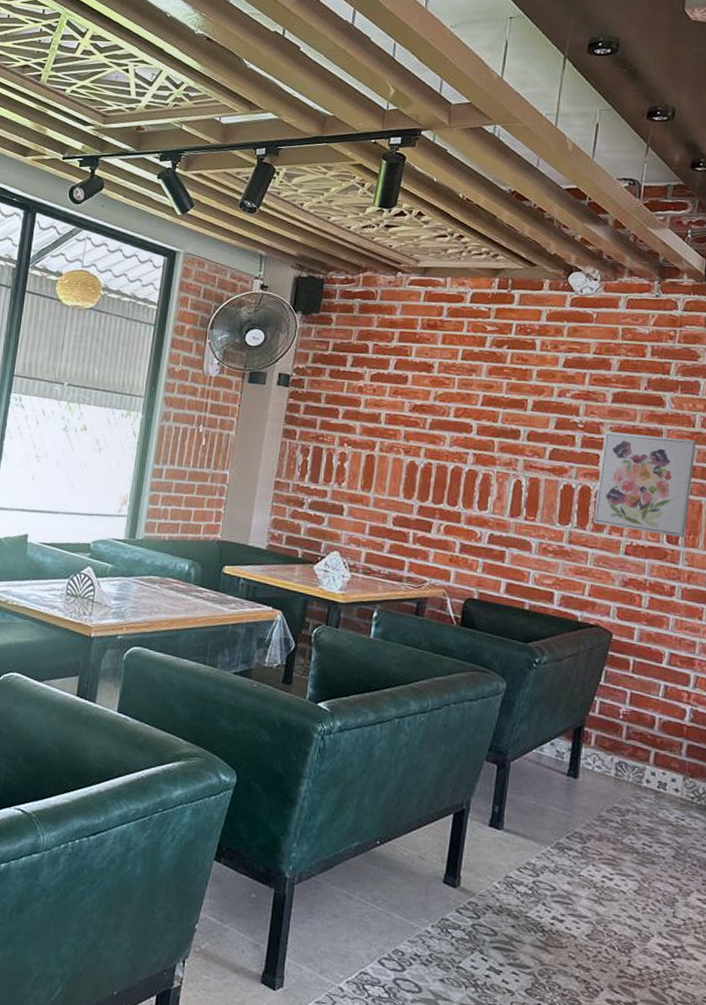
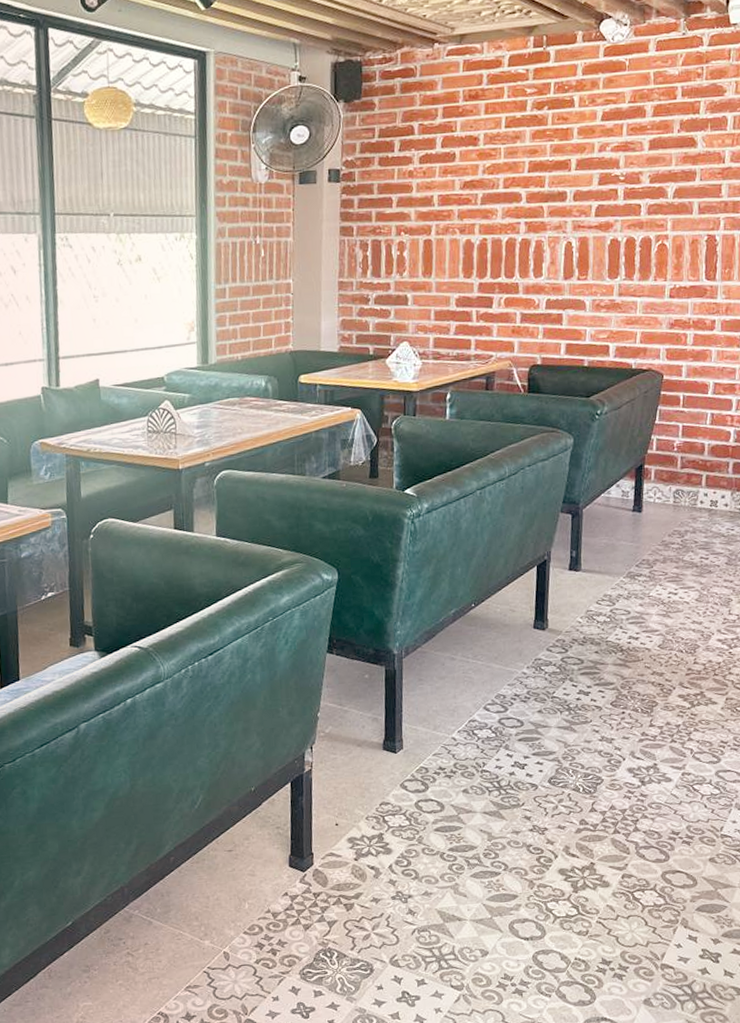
wall art: present [594,431,696,537] -> none [639,175,727,273]

